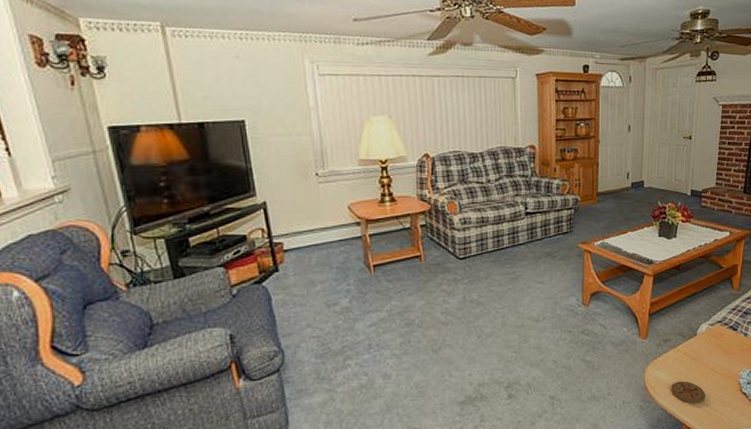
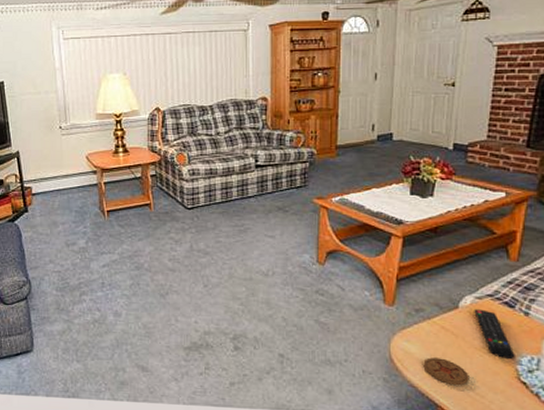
remote control: none [708,334,738,375] -> present [474,309,515,359]

